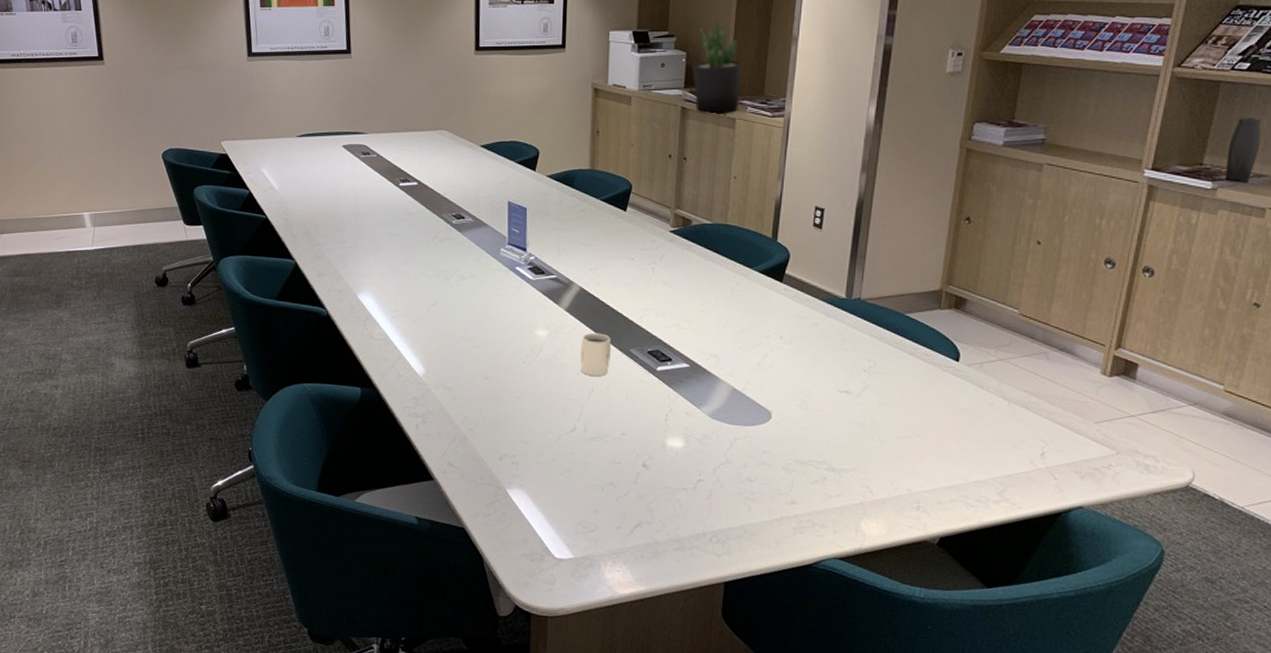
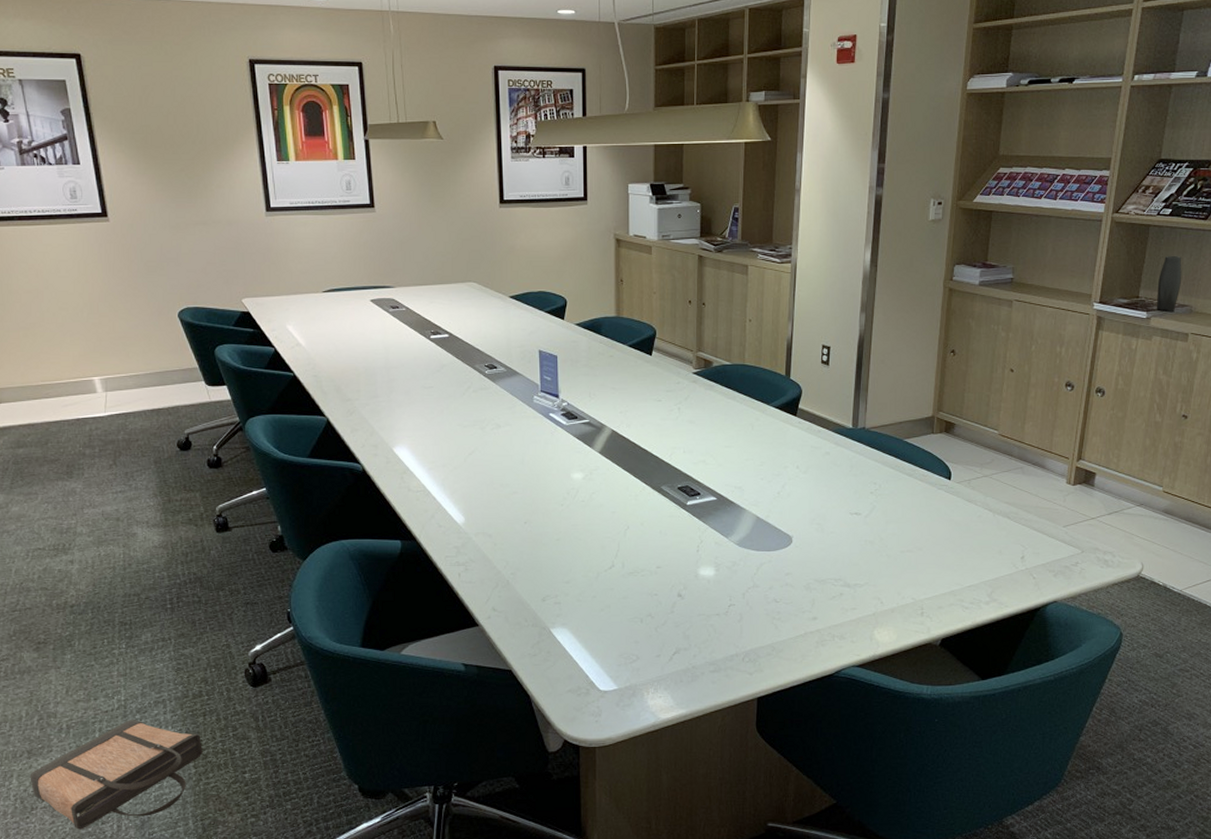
shopping bag: none [10,542,164,642] -> present [29,720,203,830]
mug: present [580,333,611,377] -> none [614,473,643,515]
planter: present [692,18,743,114] -> none [706,172,752,262]

